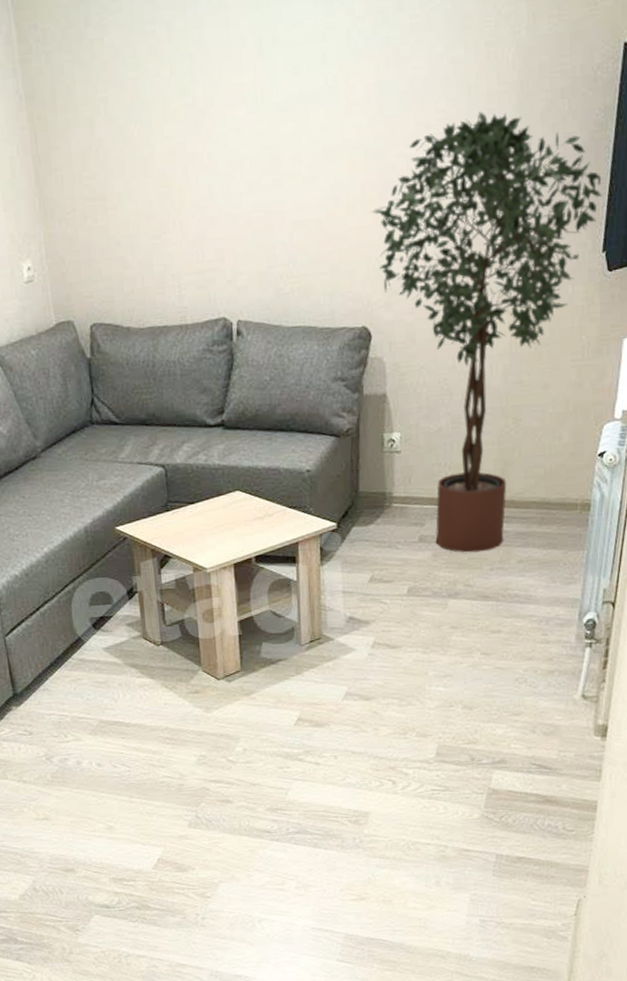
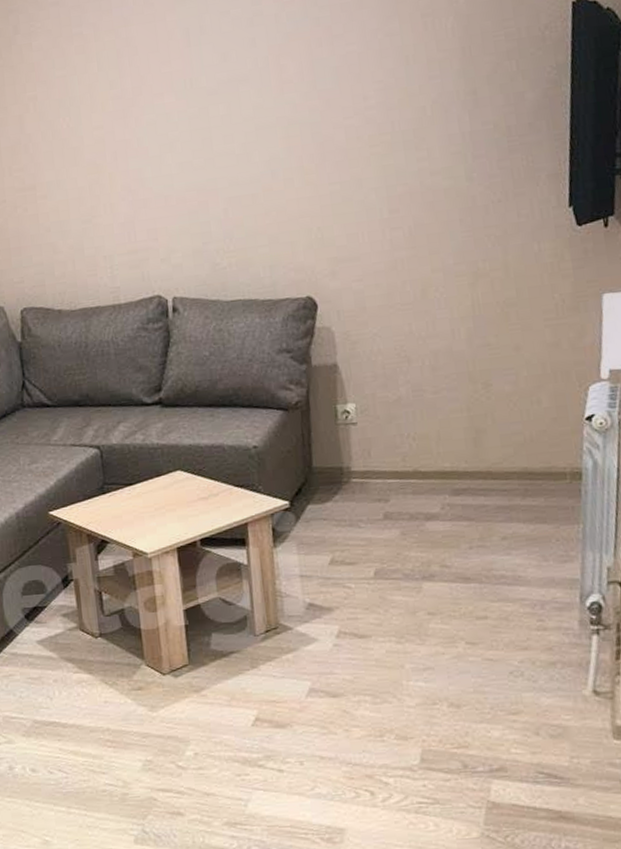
potted tree: present [371,112,602,553] -> none [310,79,563,530]

